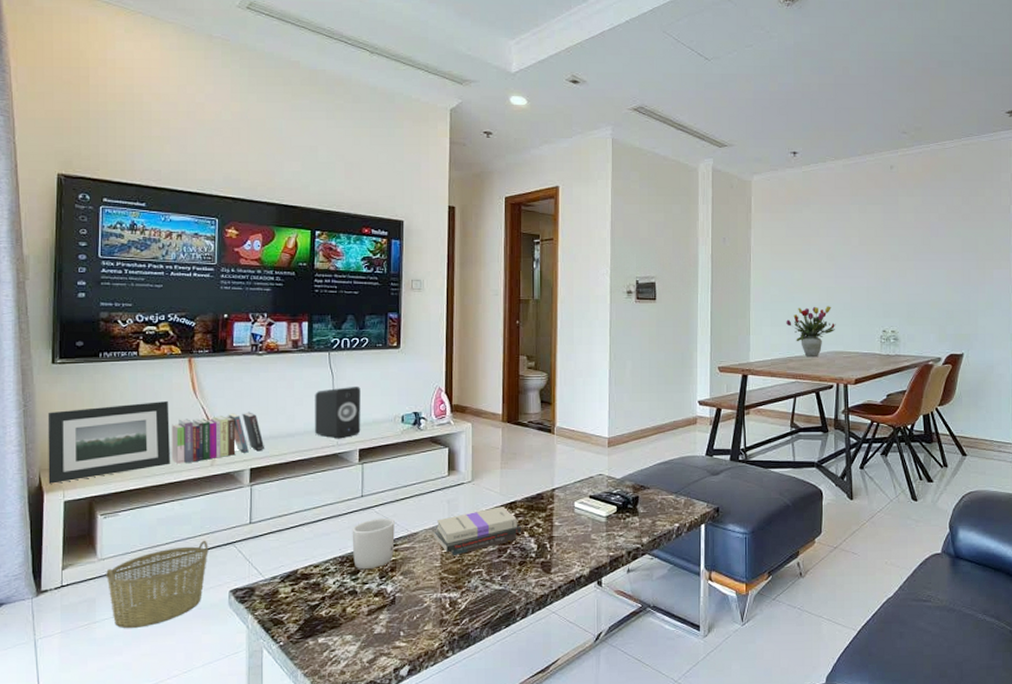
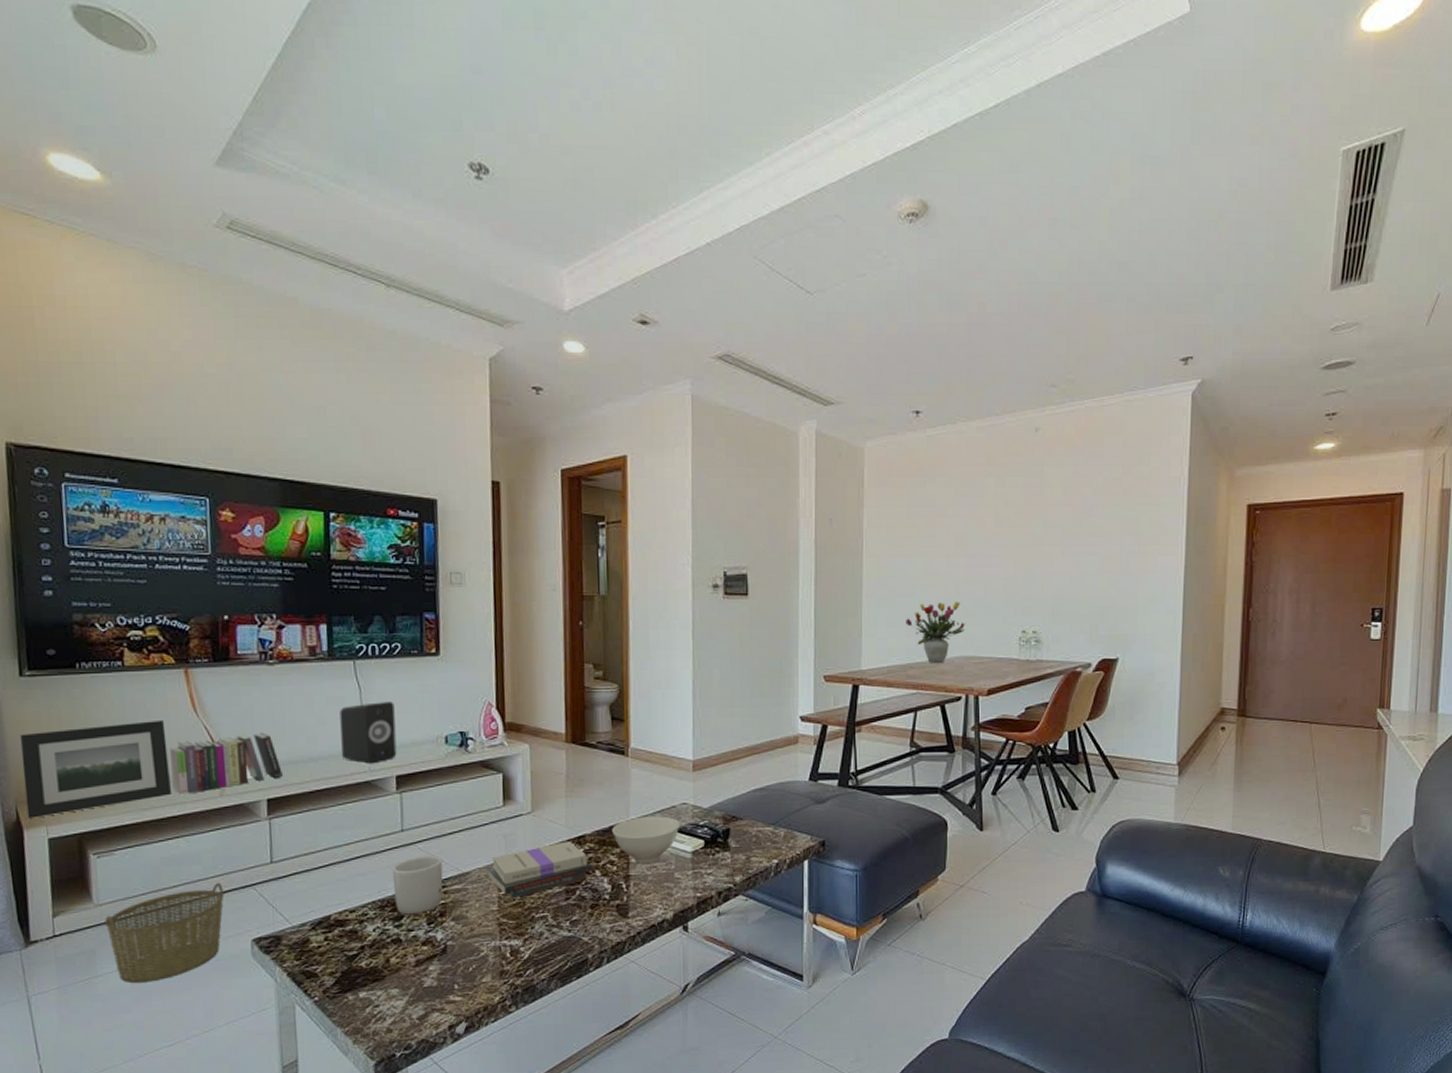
bowl: none [539,485,597,527] -> present [612,816,681,865]

